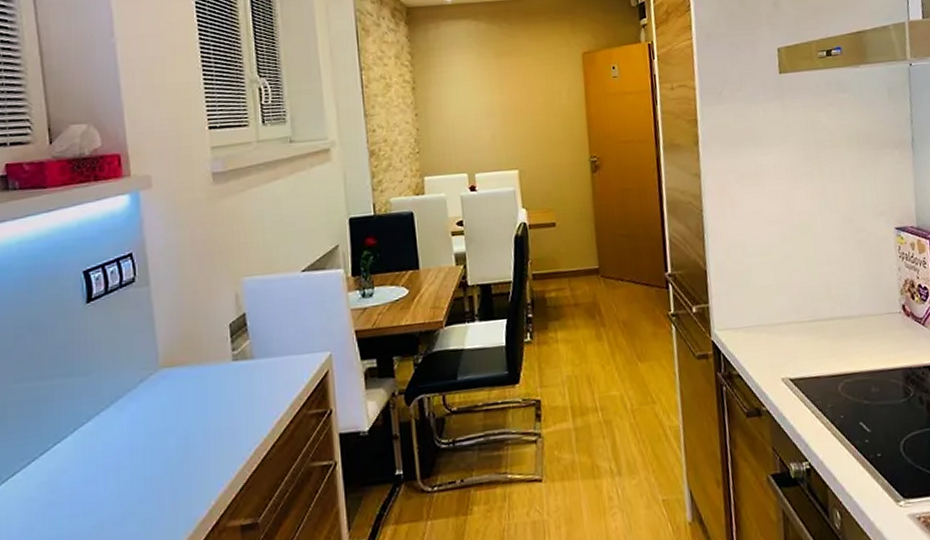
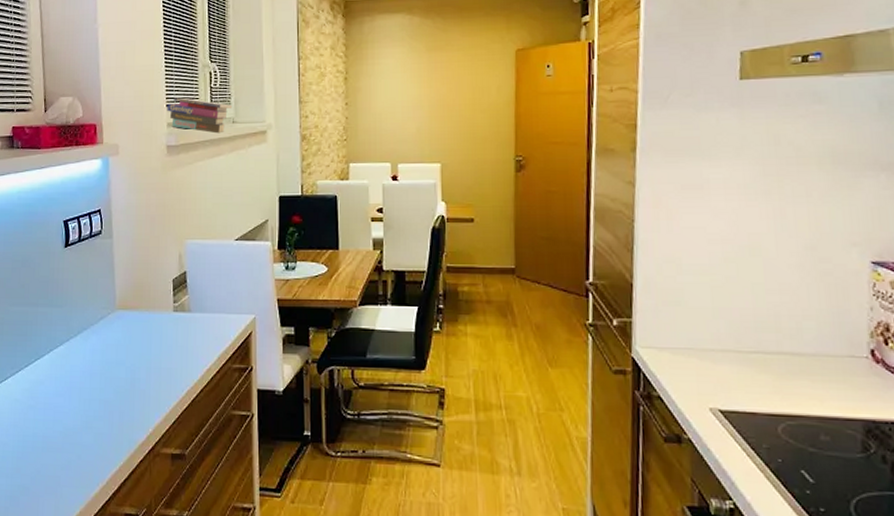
books: none [209,117,289,156] -> present [167,97,233,134]

